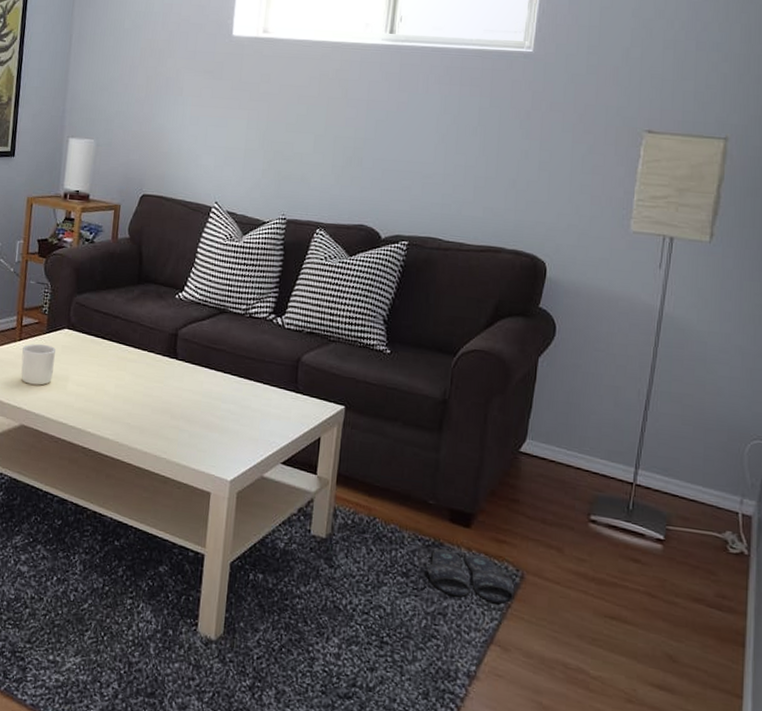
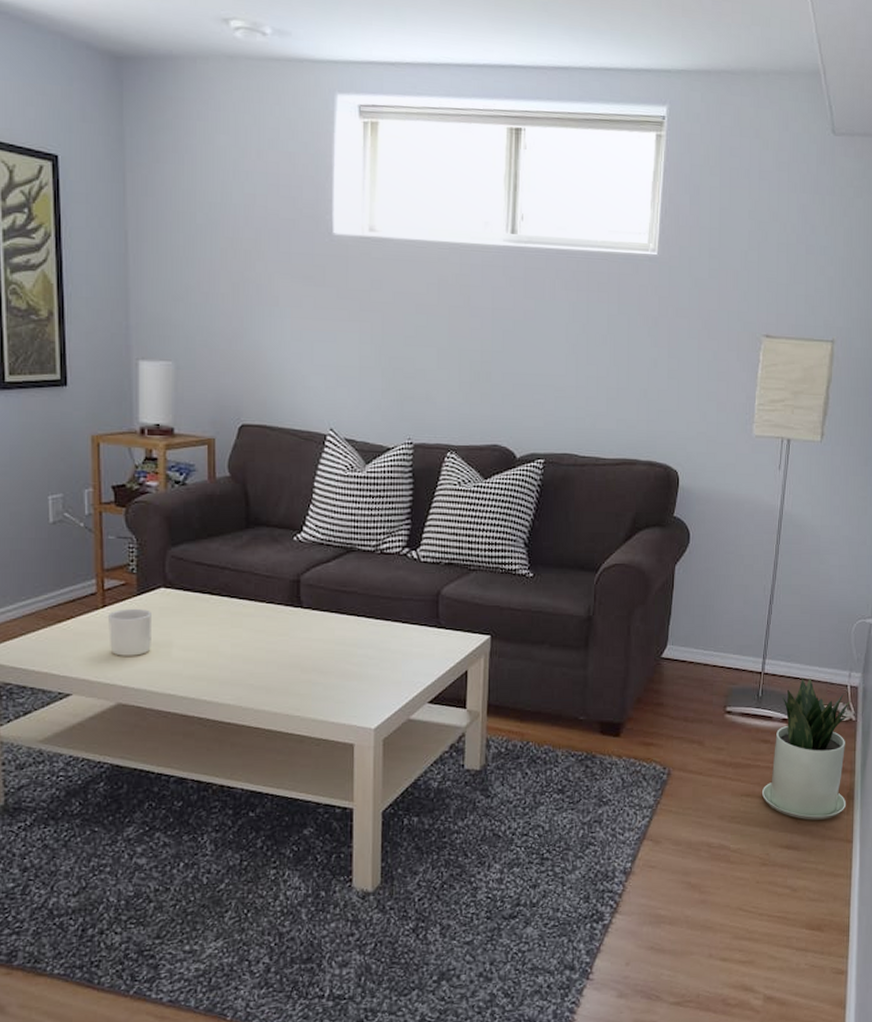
slippers: present [425,549,515,605] -> none [579,760,663,803]
planter: none [629,497,744,665] -> present [761,679,852,820]

